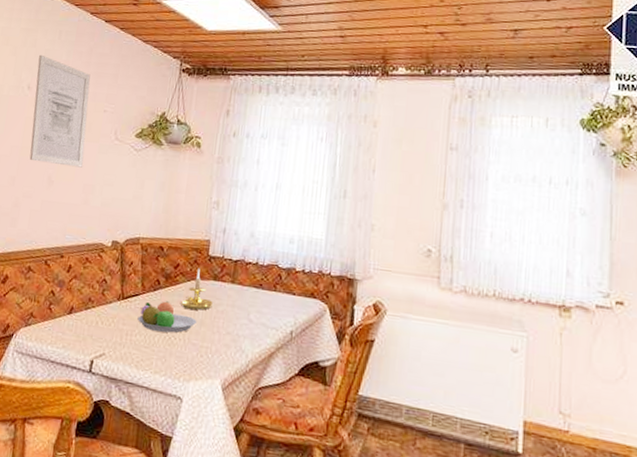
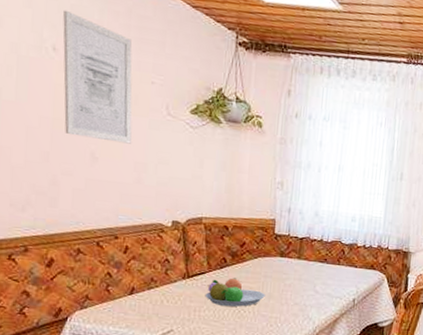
candle holder: present [180,269,213,310] -> none [248,247,280,285]

